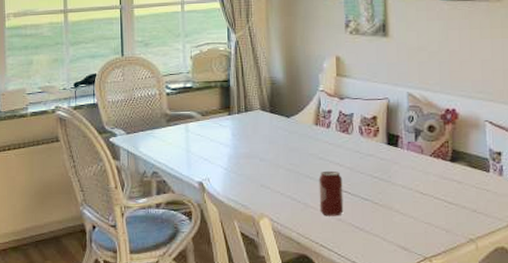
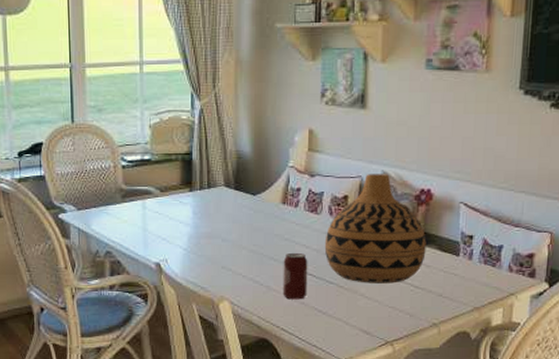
vase: none [357,95,456,200] -> present [324,174,426,283]

